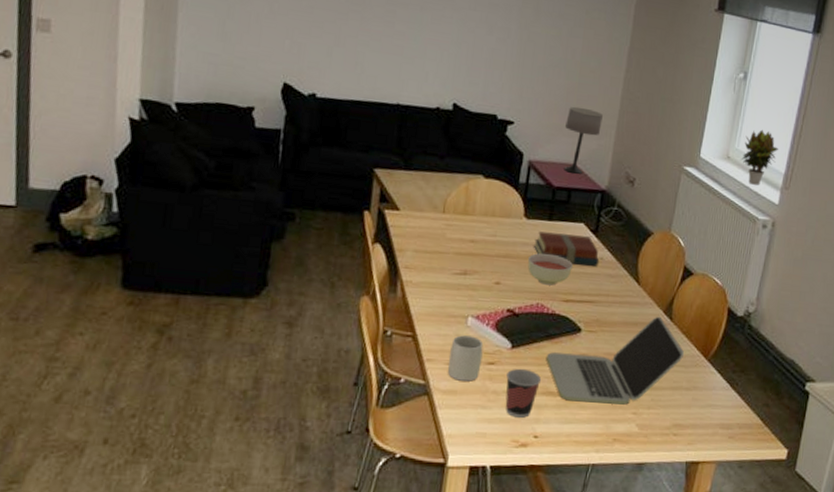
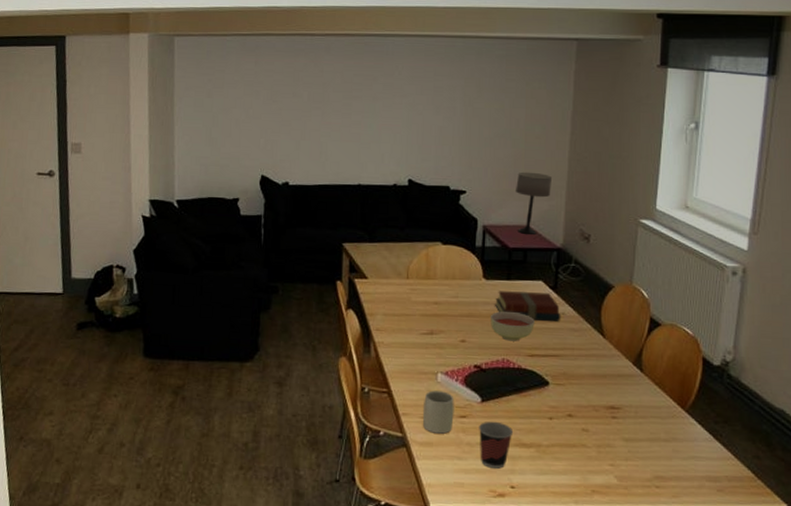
laptop: present [546,316,684,405] -> none [517,367,658,456]
potted plant: present [741,129,778,185] -> none [701,177,741,233]

